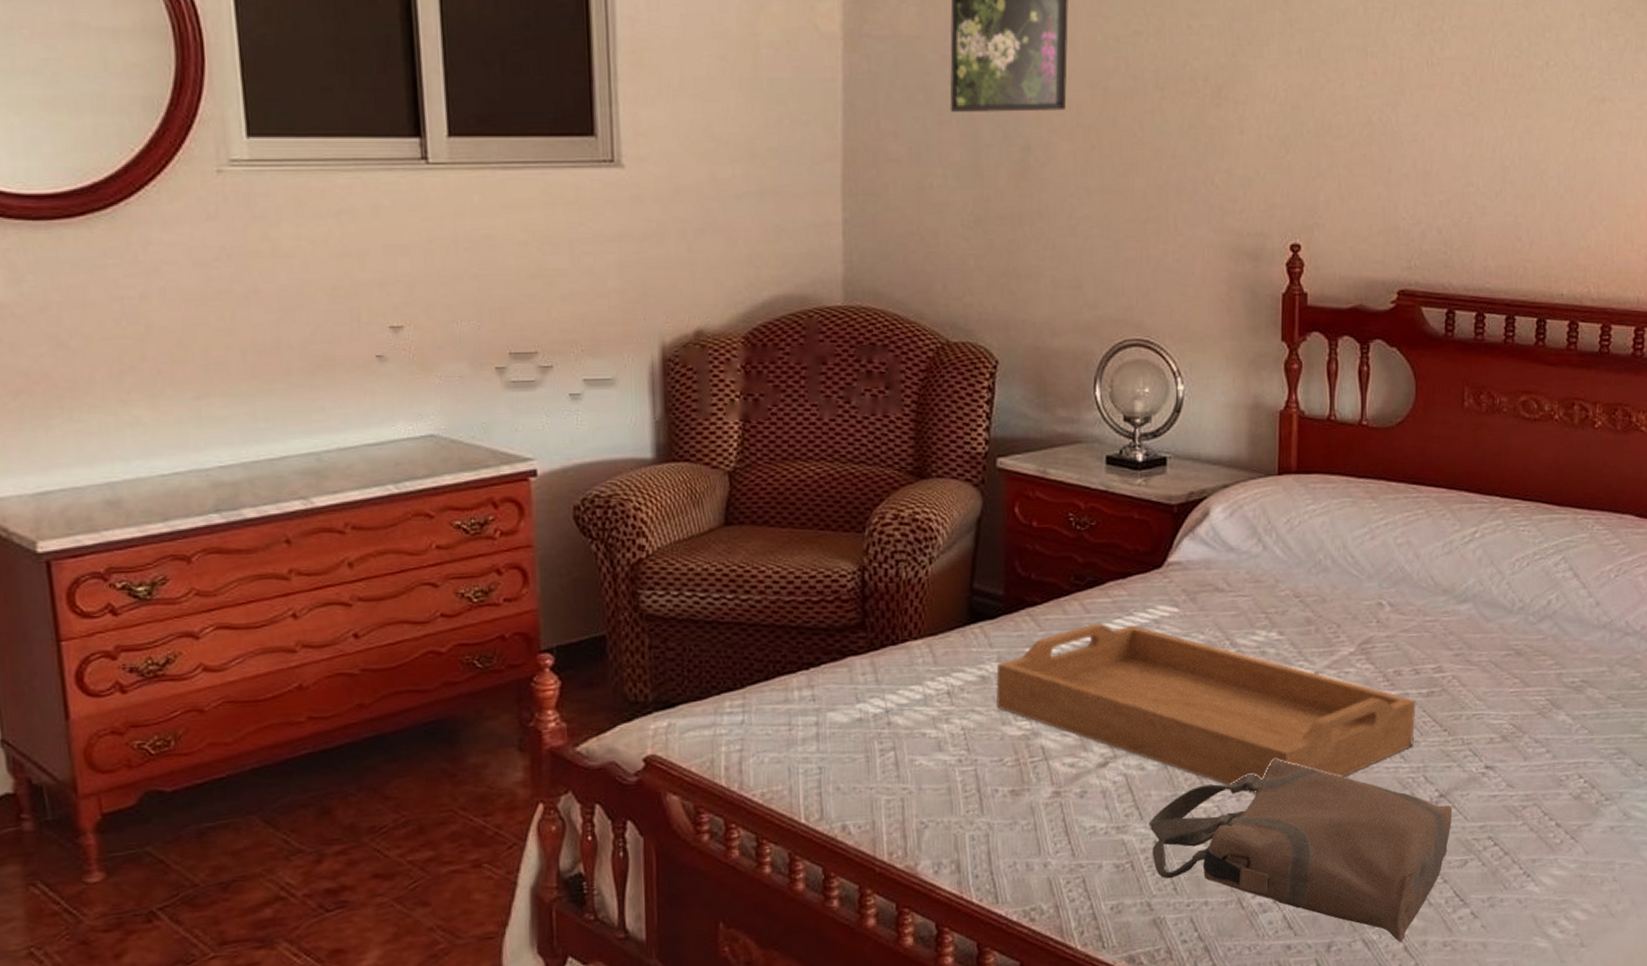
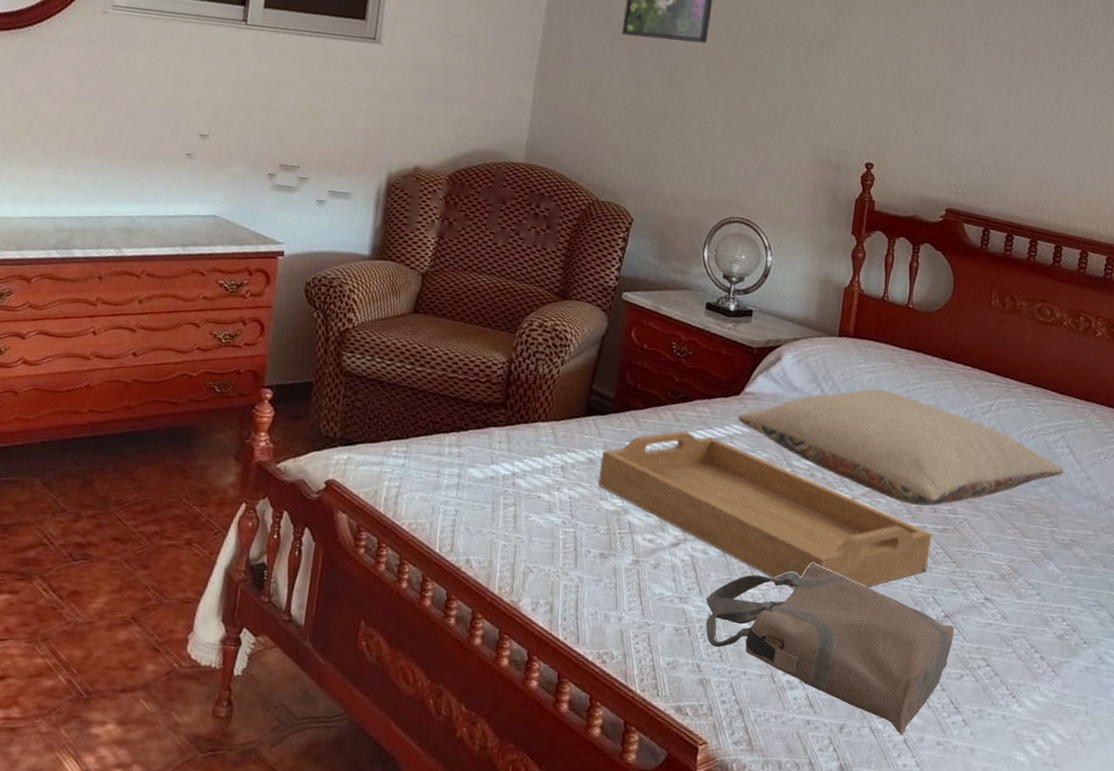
pillow: none [1162,533,1568,670] -> present [737,388,1064,506]

